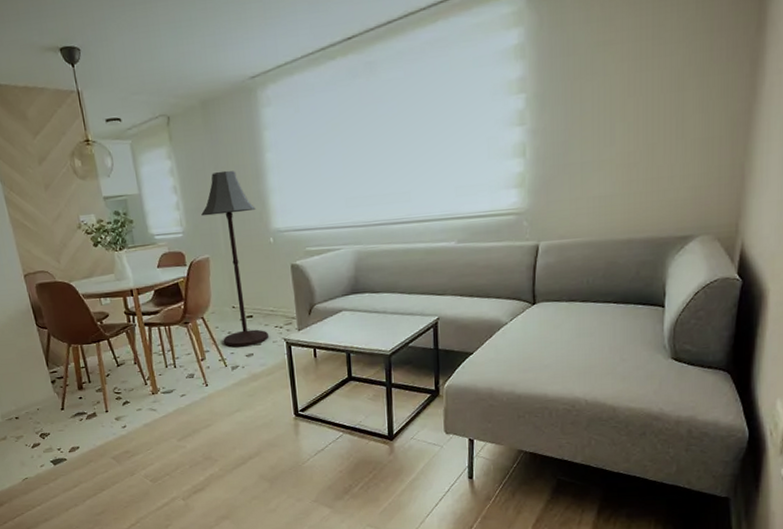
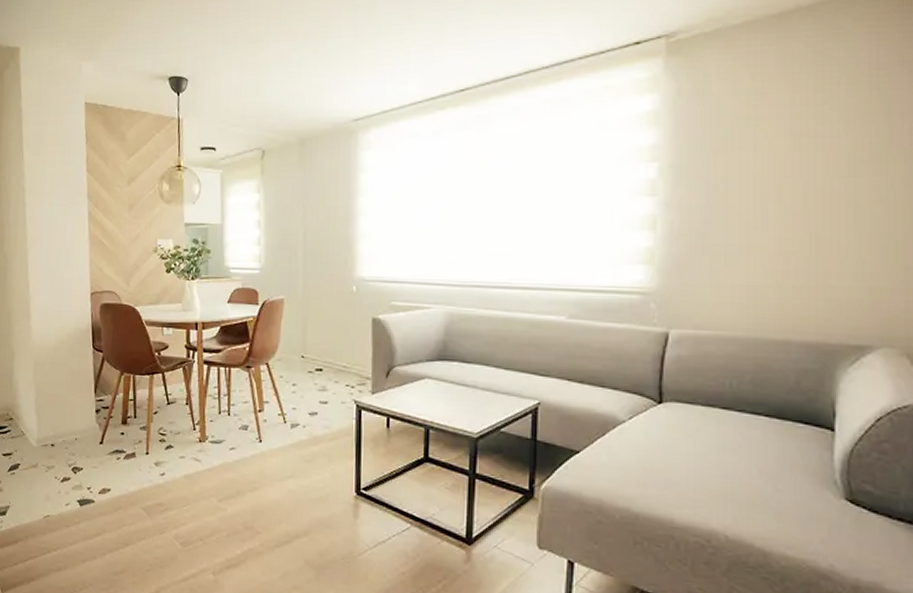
floor lamp: present [201,170,268,347] -> none [282,210,342,404]

